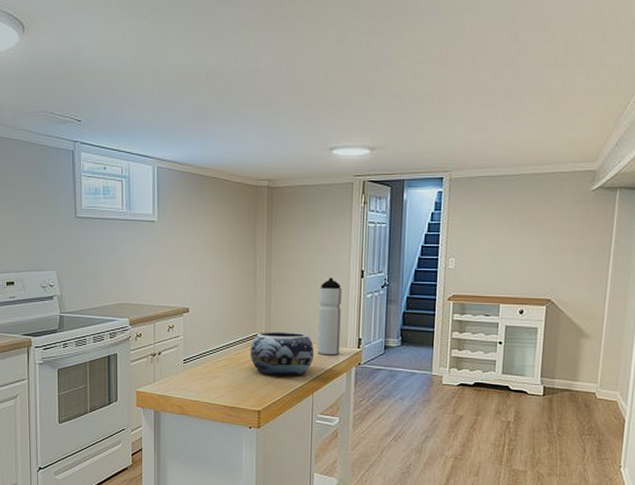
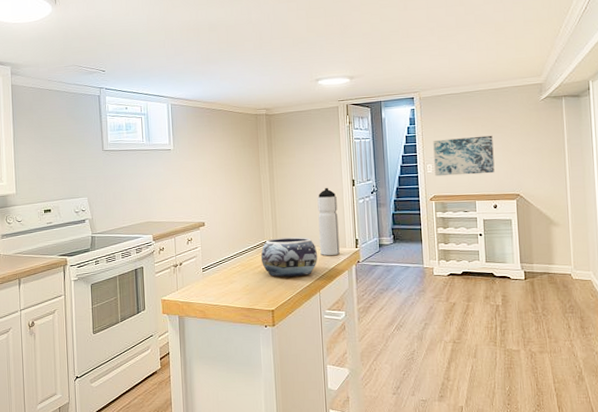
wall art: none [457,229,529,274] -> present [433,135,495,177]

